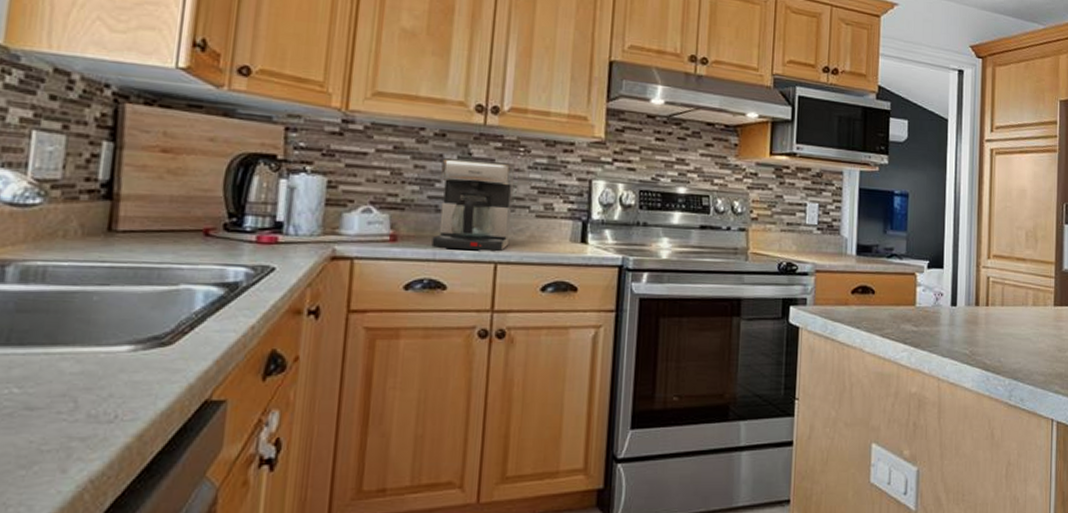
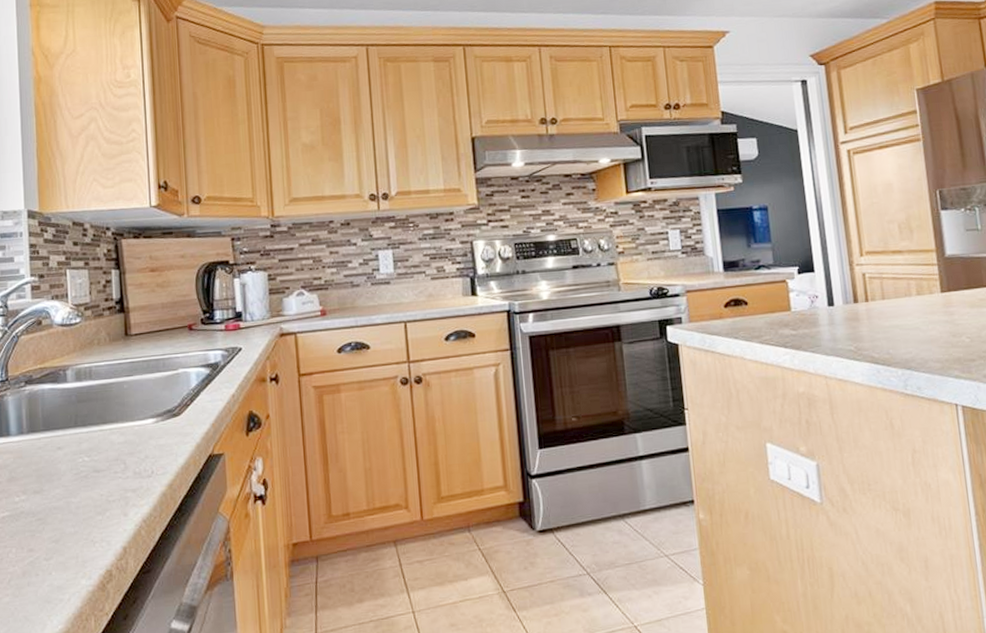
coffee maker: present [431,158,515,252] -> none [350,238,414,317]

